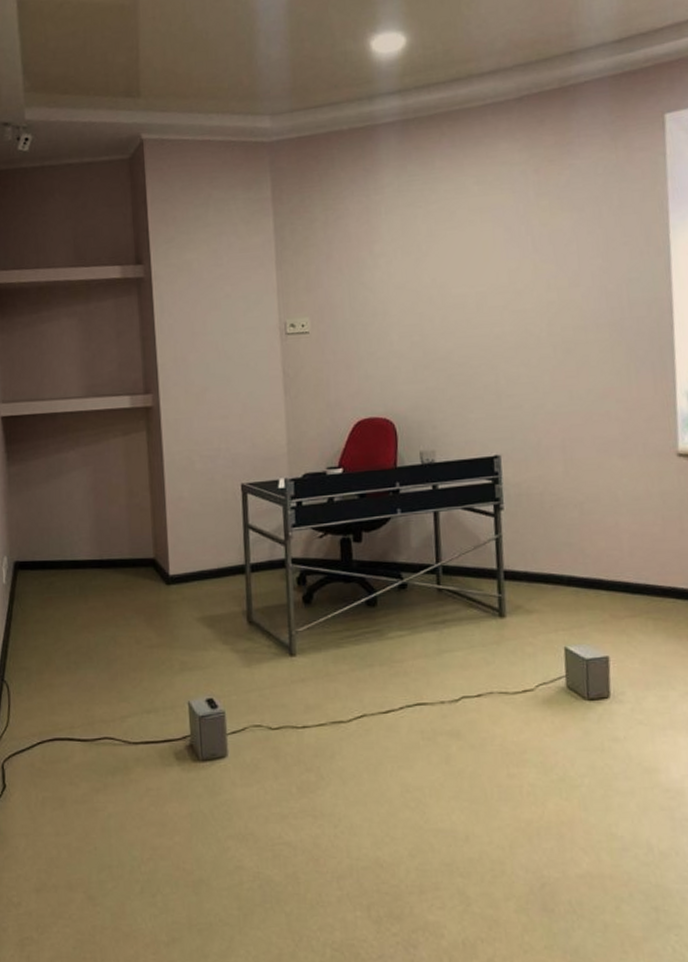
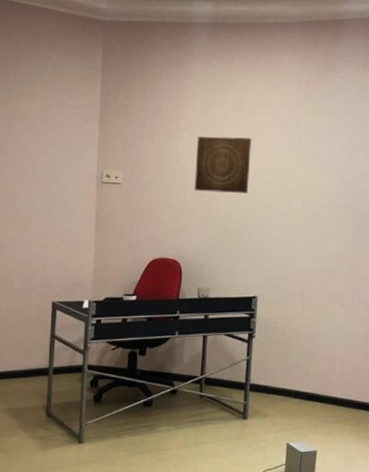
wall art: none [398,254,472,330] -> present [195,136,251,194]

